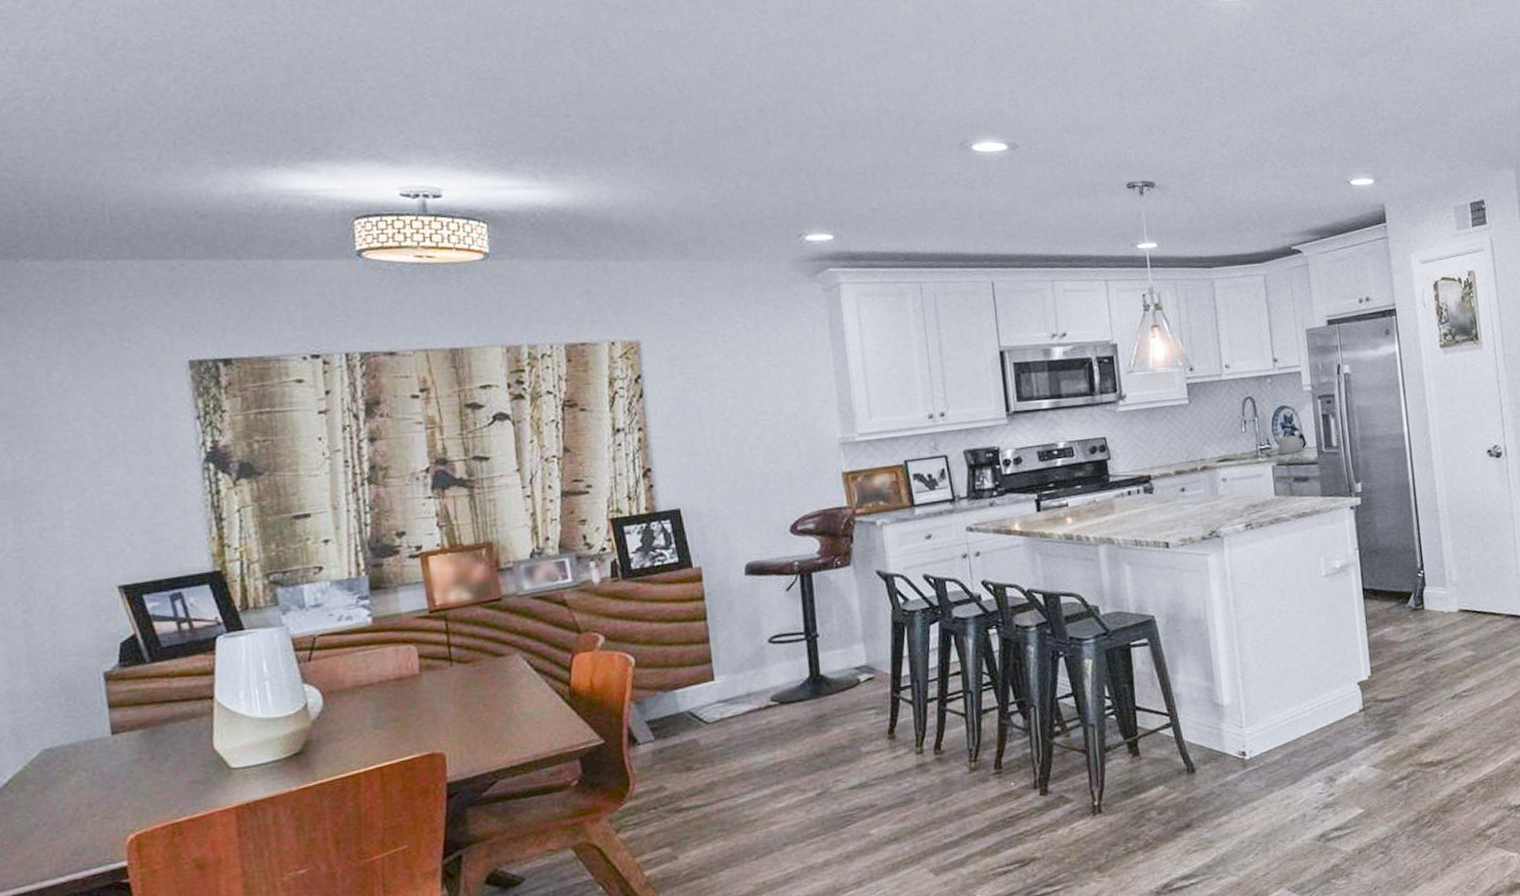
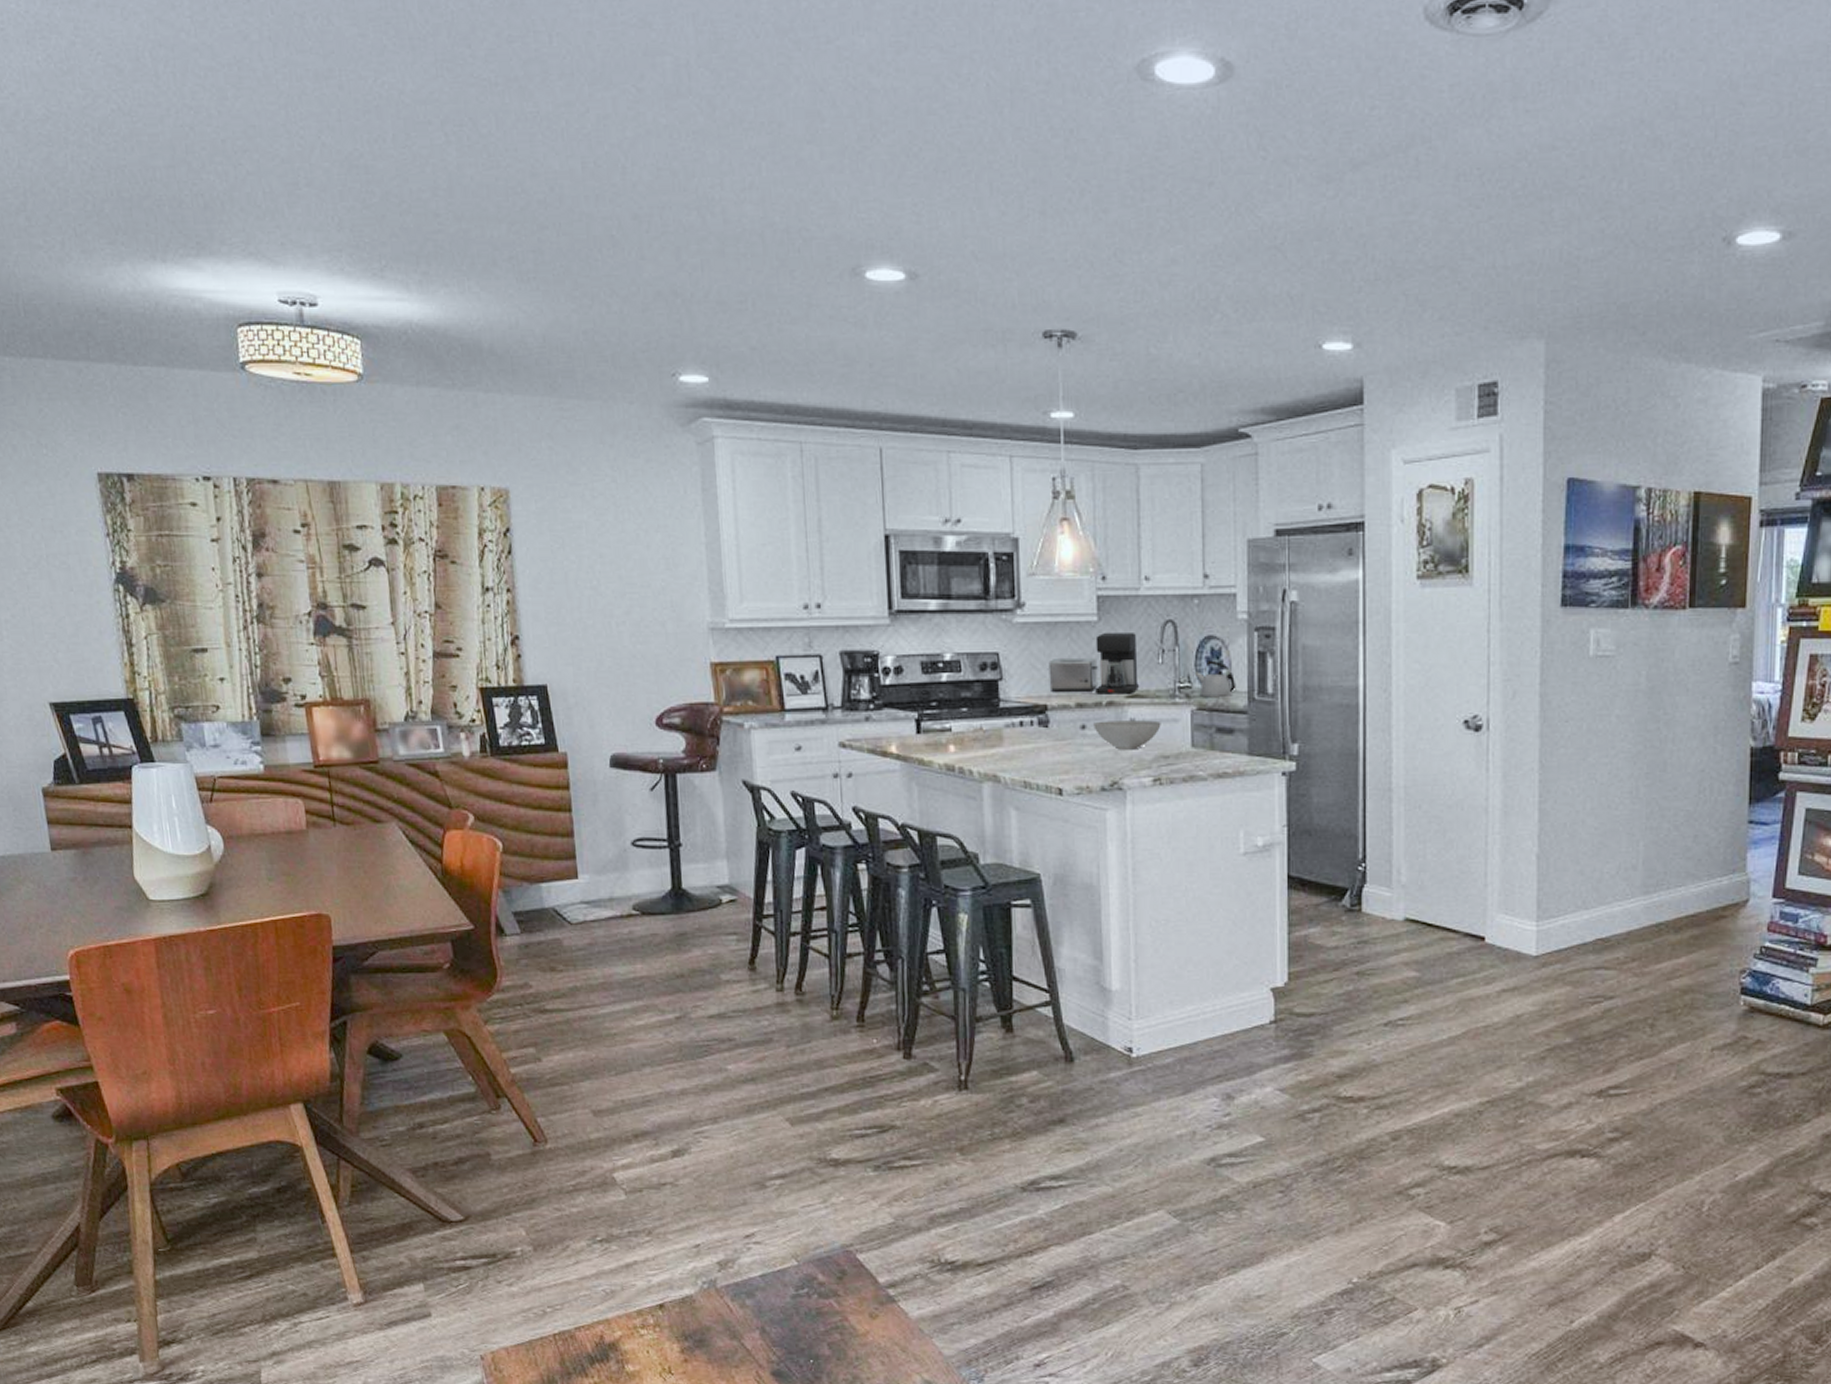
toaster: none [1149,434,1193,464] -> present [1048,659,1098,692]
coffee maker: none [1188,410,1227,462] -> present [1095,633,1139,694]
bowl: none [1191,478,1248,505] -> present [1093,720,1161,750]

